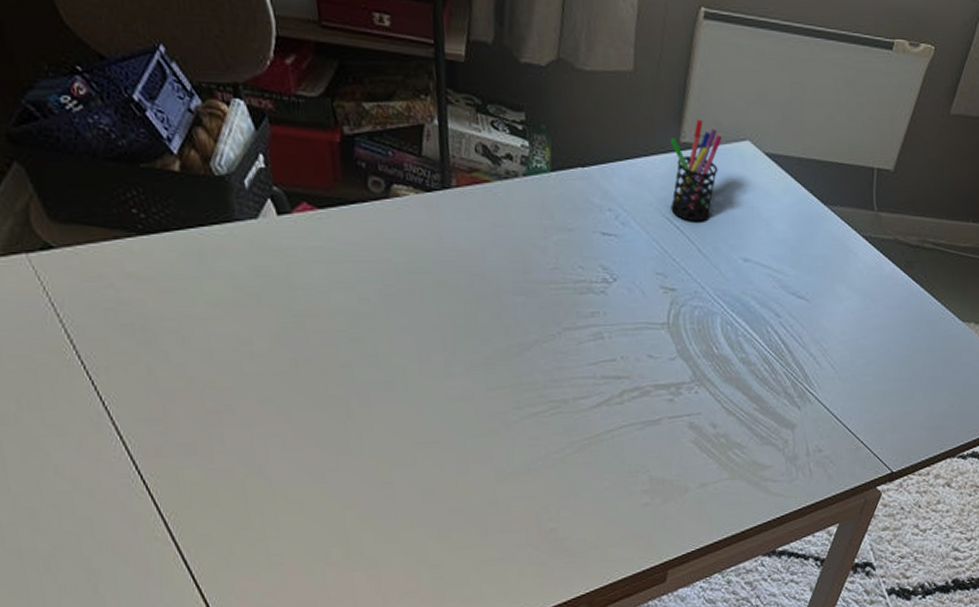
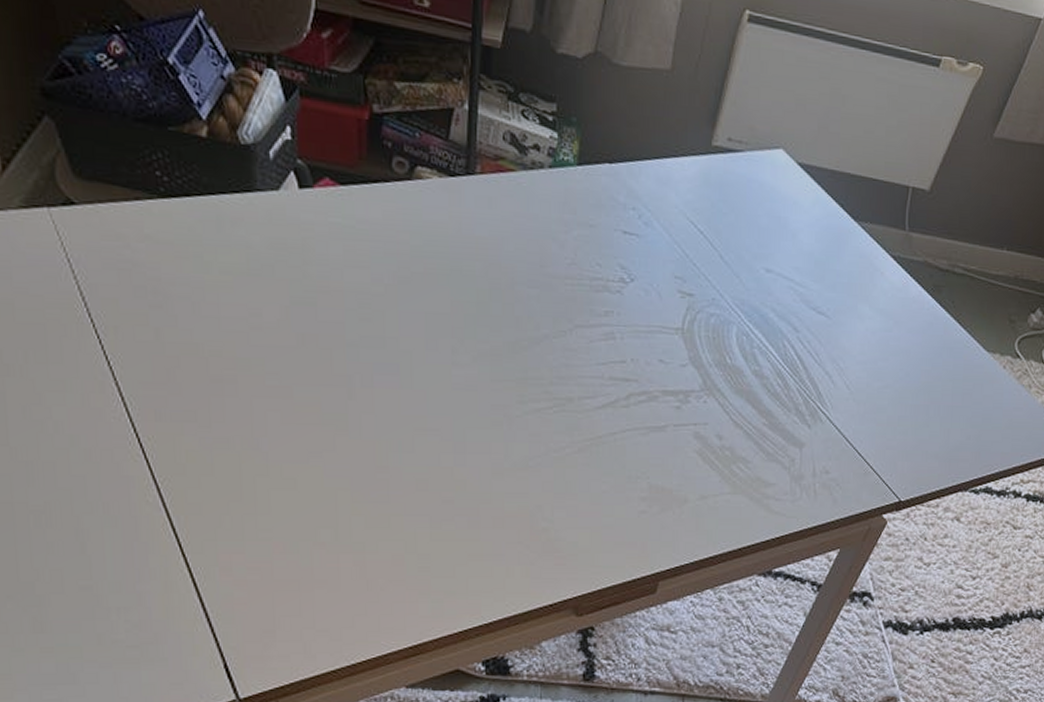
pen holder: present [669,119,722,222] -> none [696,123,755,228]

